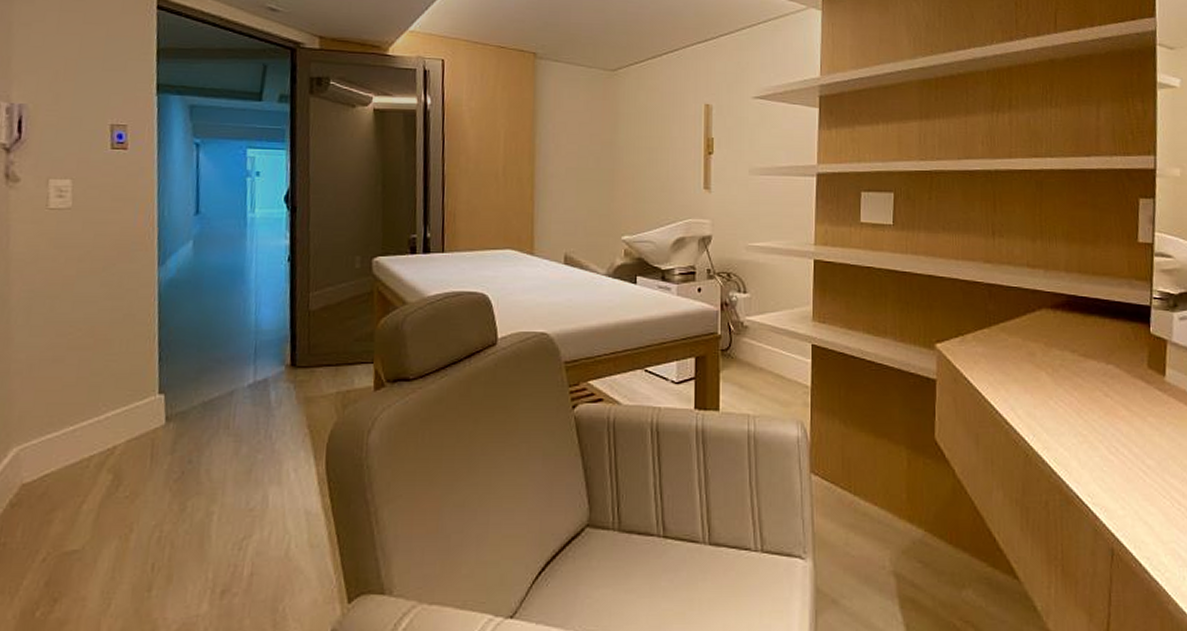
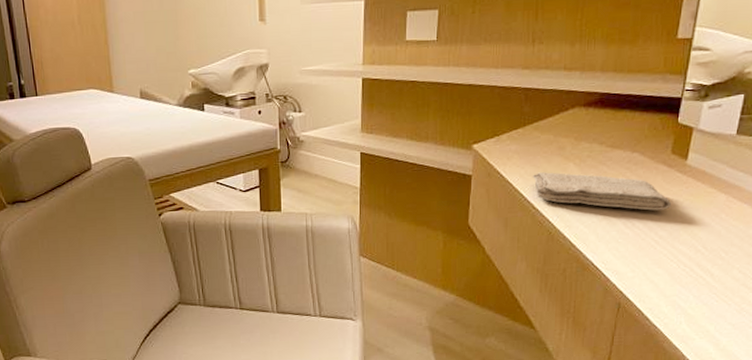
washcloth: none [1002,381,1156,434] -> present [532,172,672,211]

